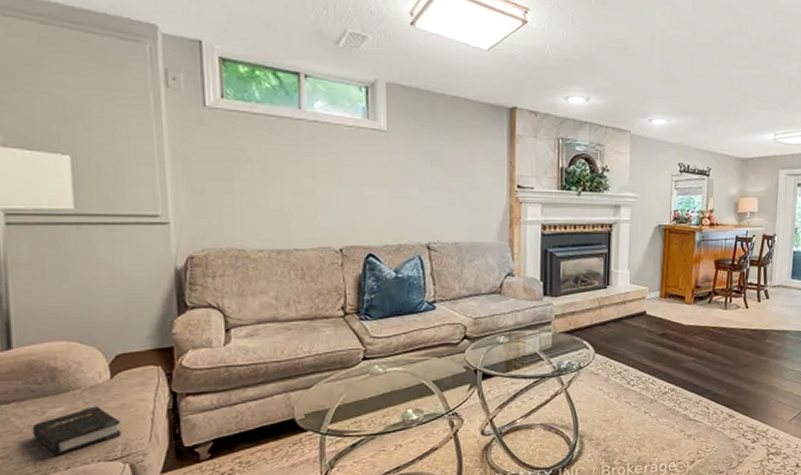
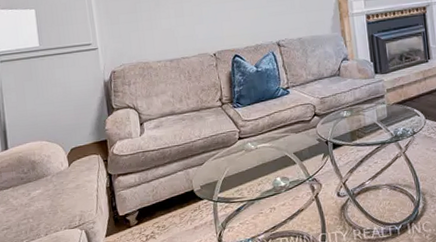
hardback book: present [32,406,121,456] -> none [23,187,78,226]

